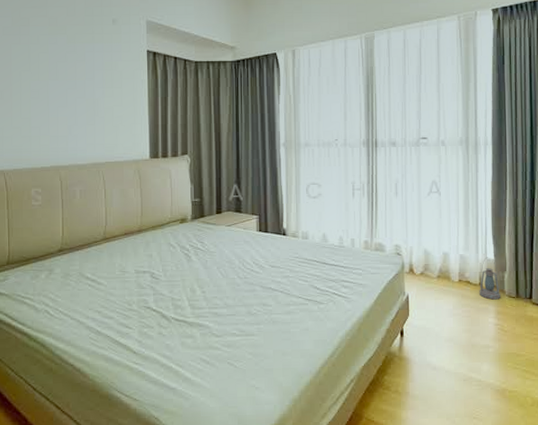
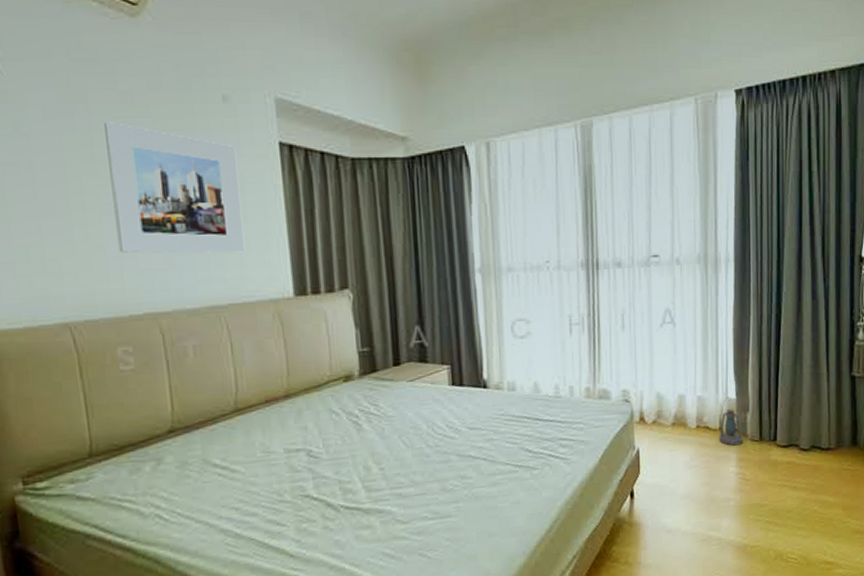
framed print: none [38,38,119,126] -> present [104,122,246,253]

